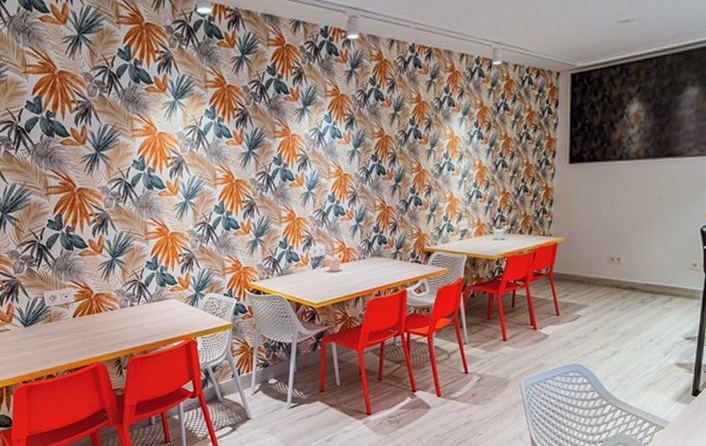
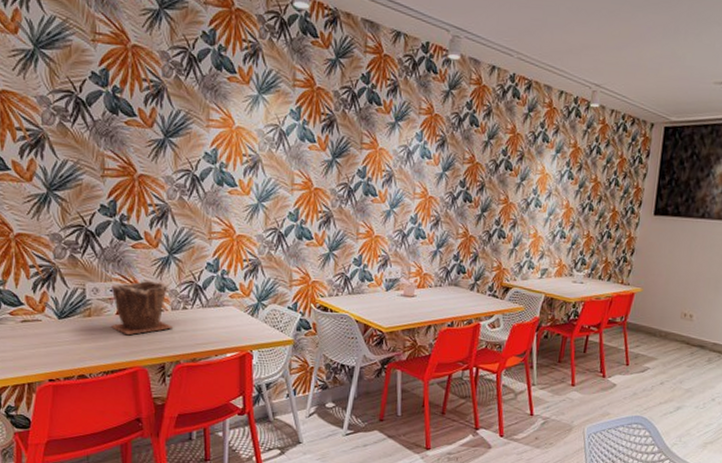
plant pot: none [66,283,123,335] -> present [111,280,173,336]

